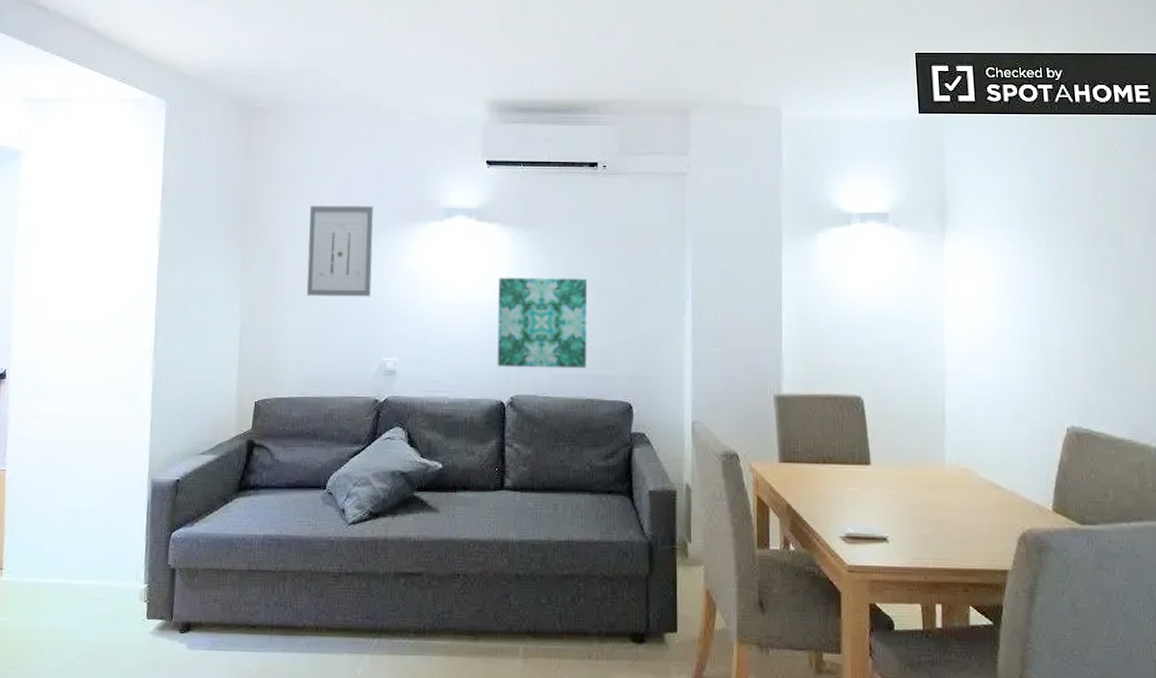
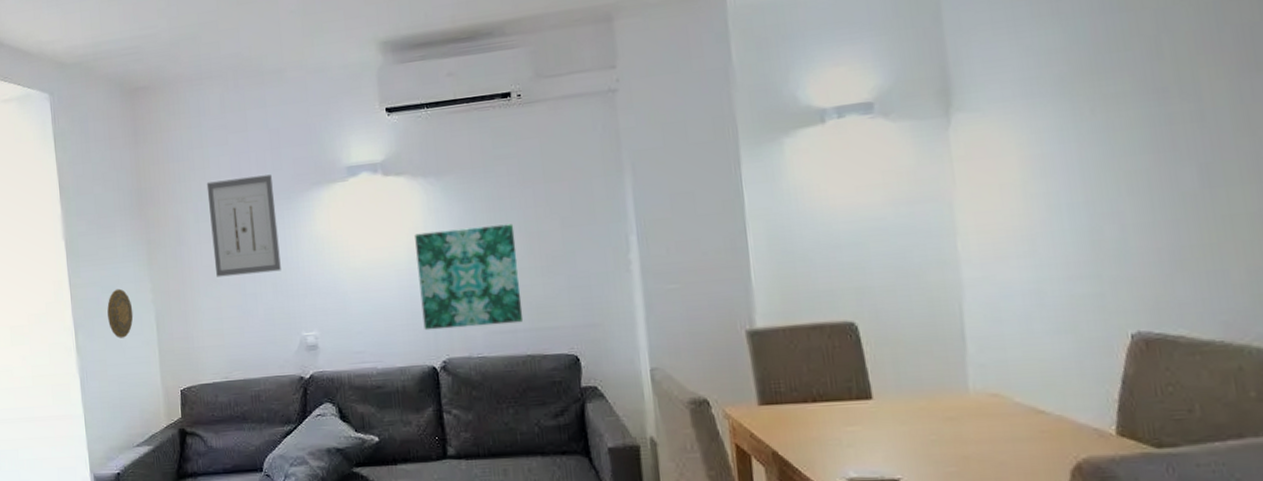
decorative plate: none [191,296,219,345] -> present [107,288,134,338]

